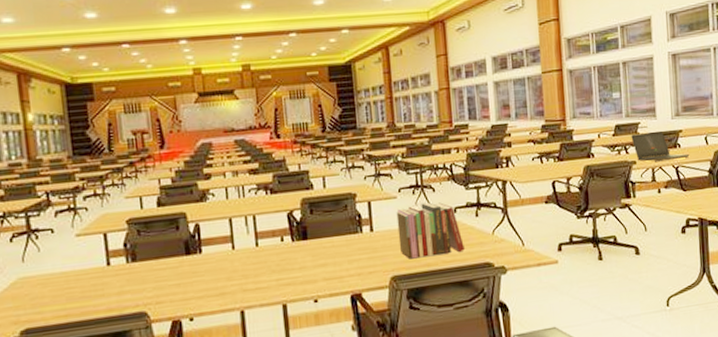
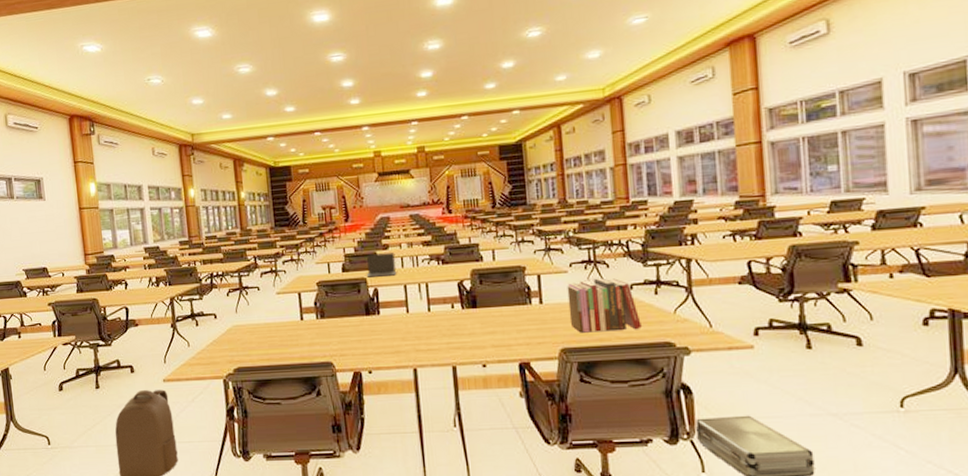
laptop: none [185,182,221,212] -> present [366,252,397,278]
laptop computer: present [631,132,690,162] -> none [852,208,937,243]

